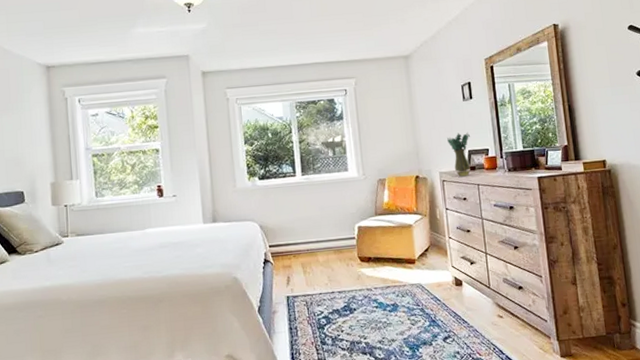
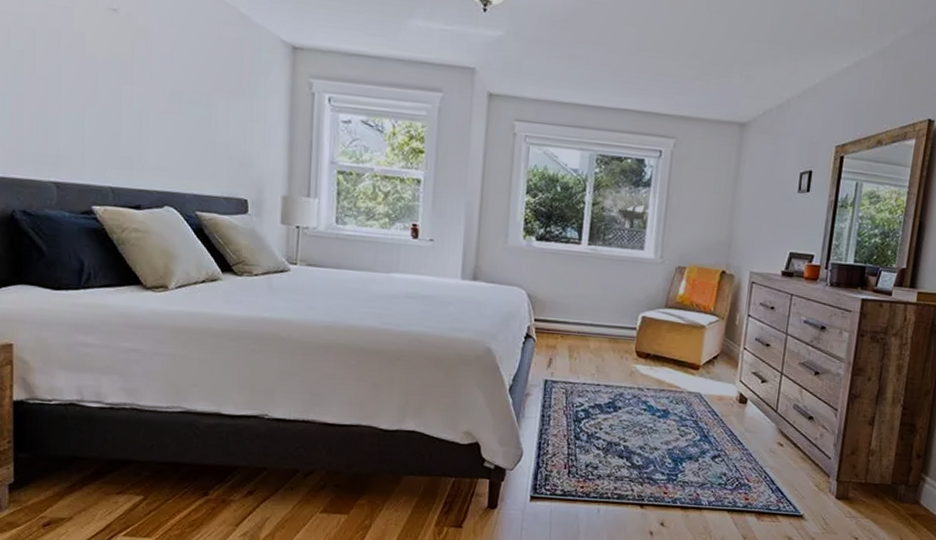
vase: present [447,132,471,177] -> none [768,229,796,282]

